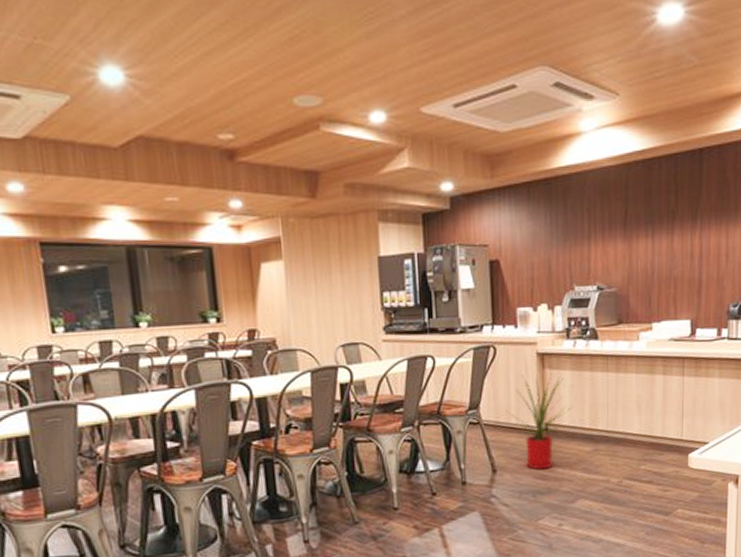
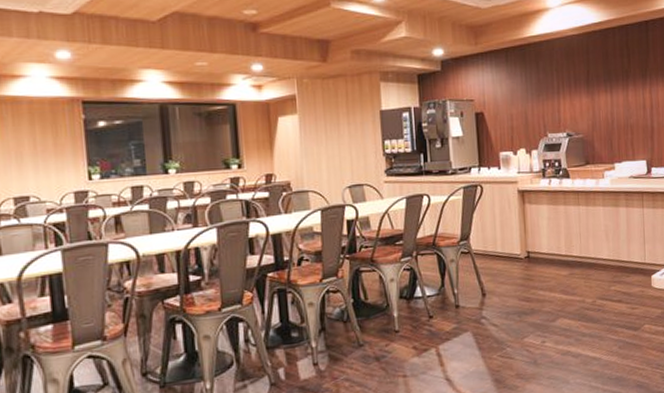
house plant: present [506,373,570,470] -> none [492,207,548,293]

